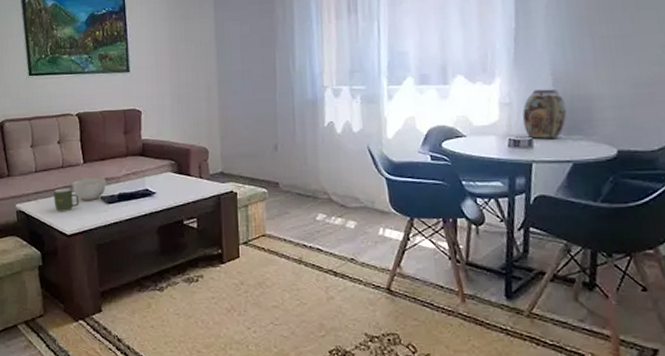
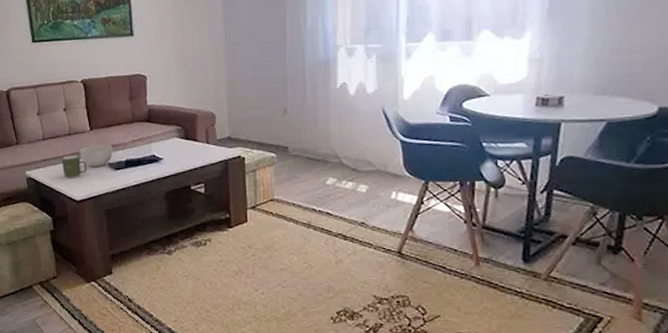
vase: present [522,89,567,140] -> none [553,42,604,98]

